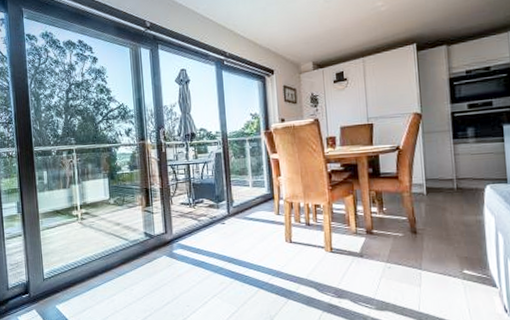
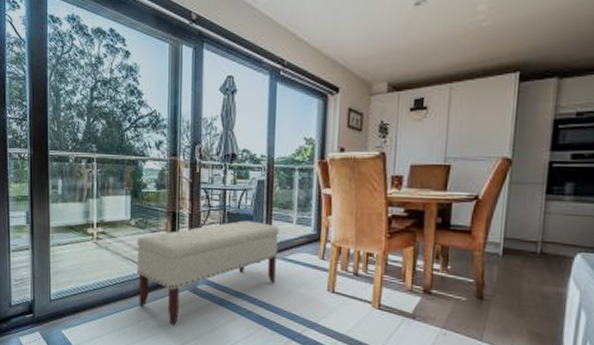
bench: none [117,188,240,288] -> present [137,220,280,325]

